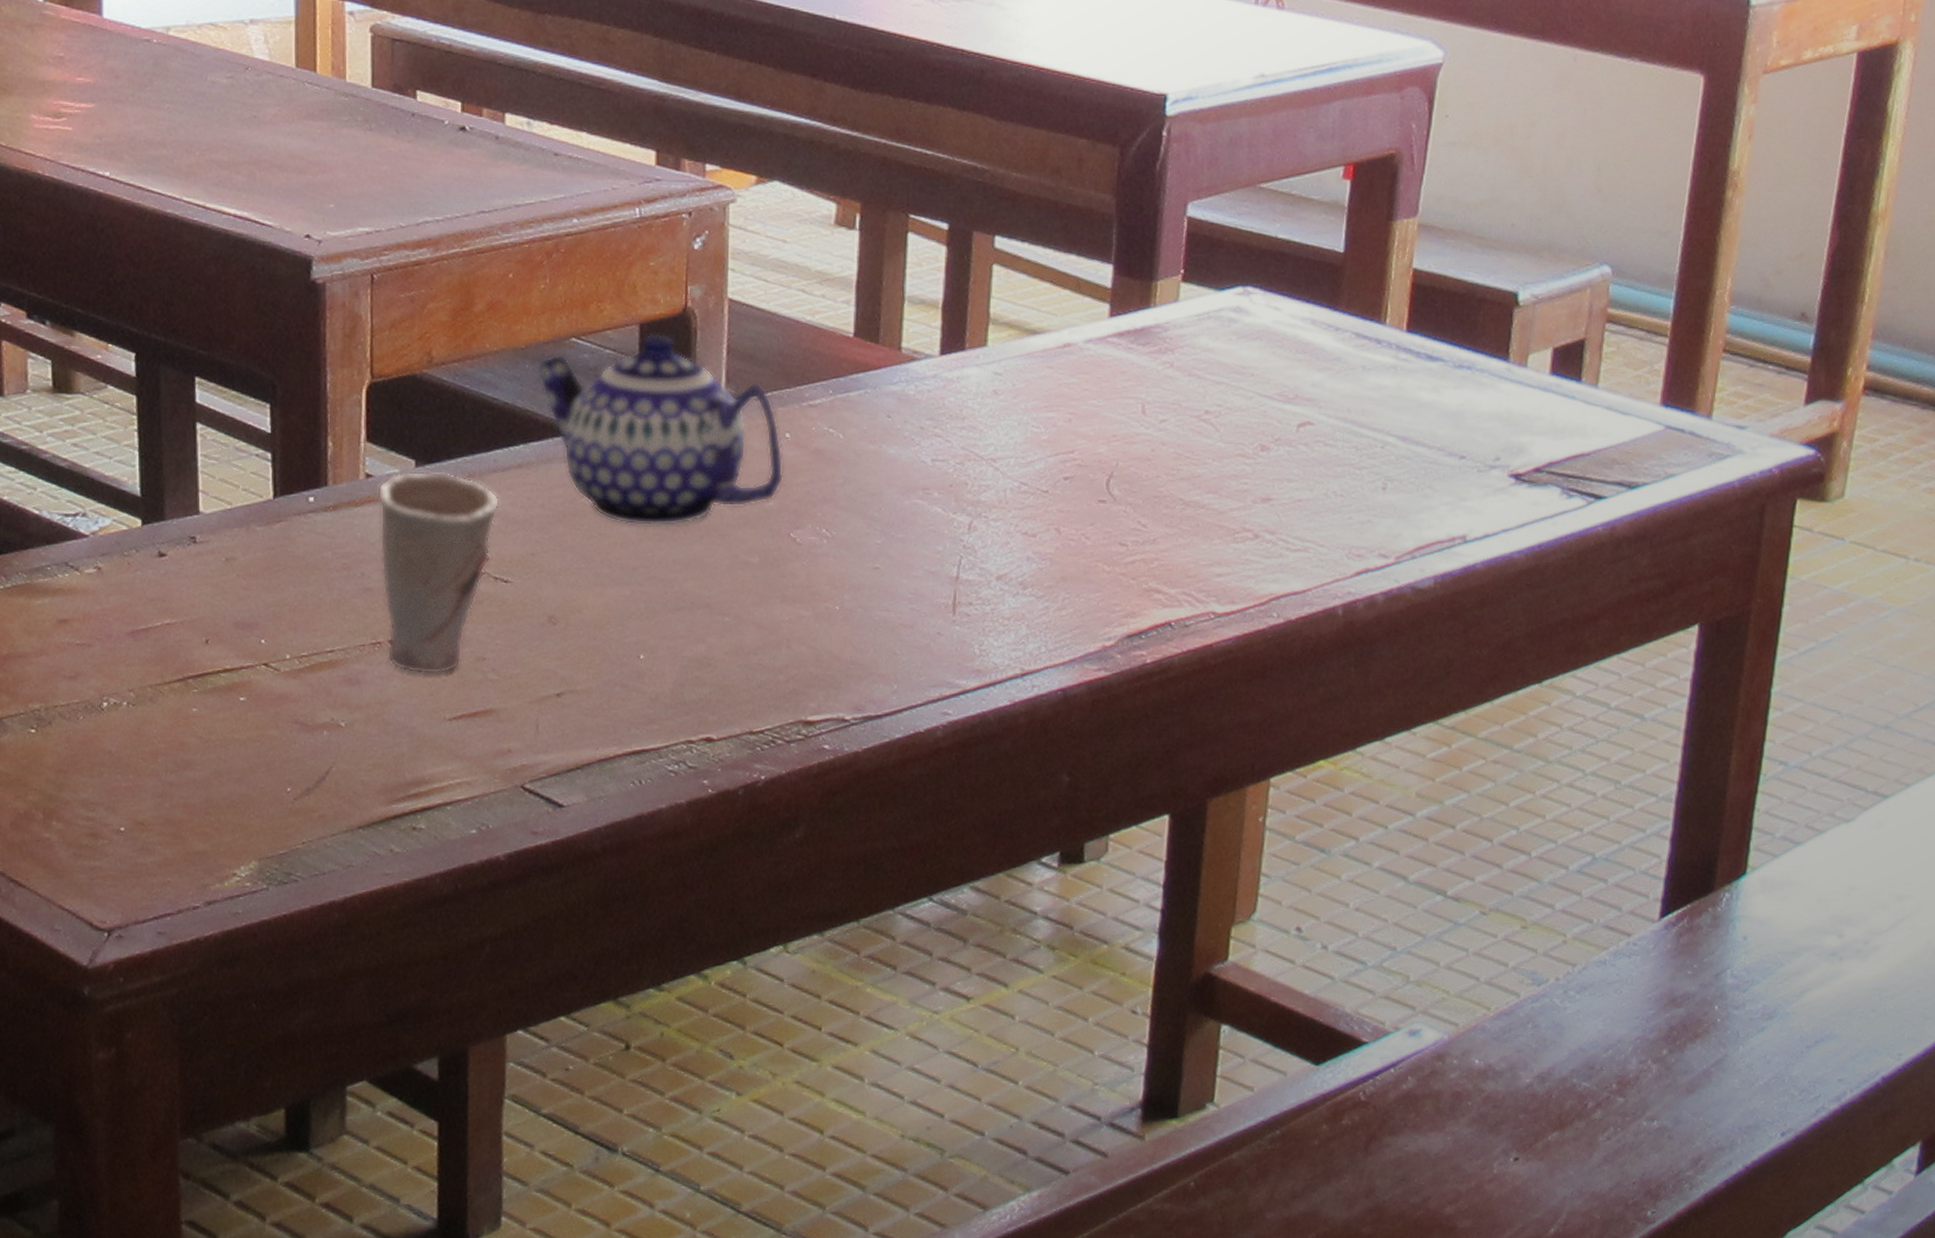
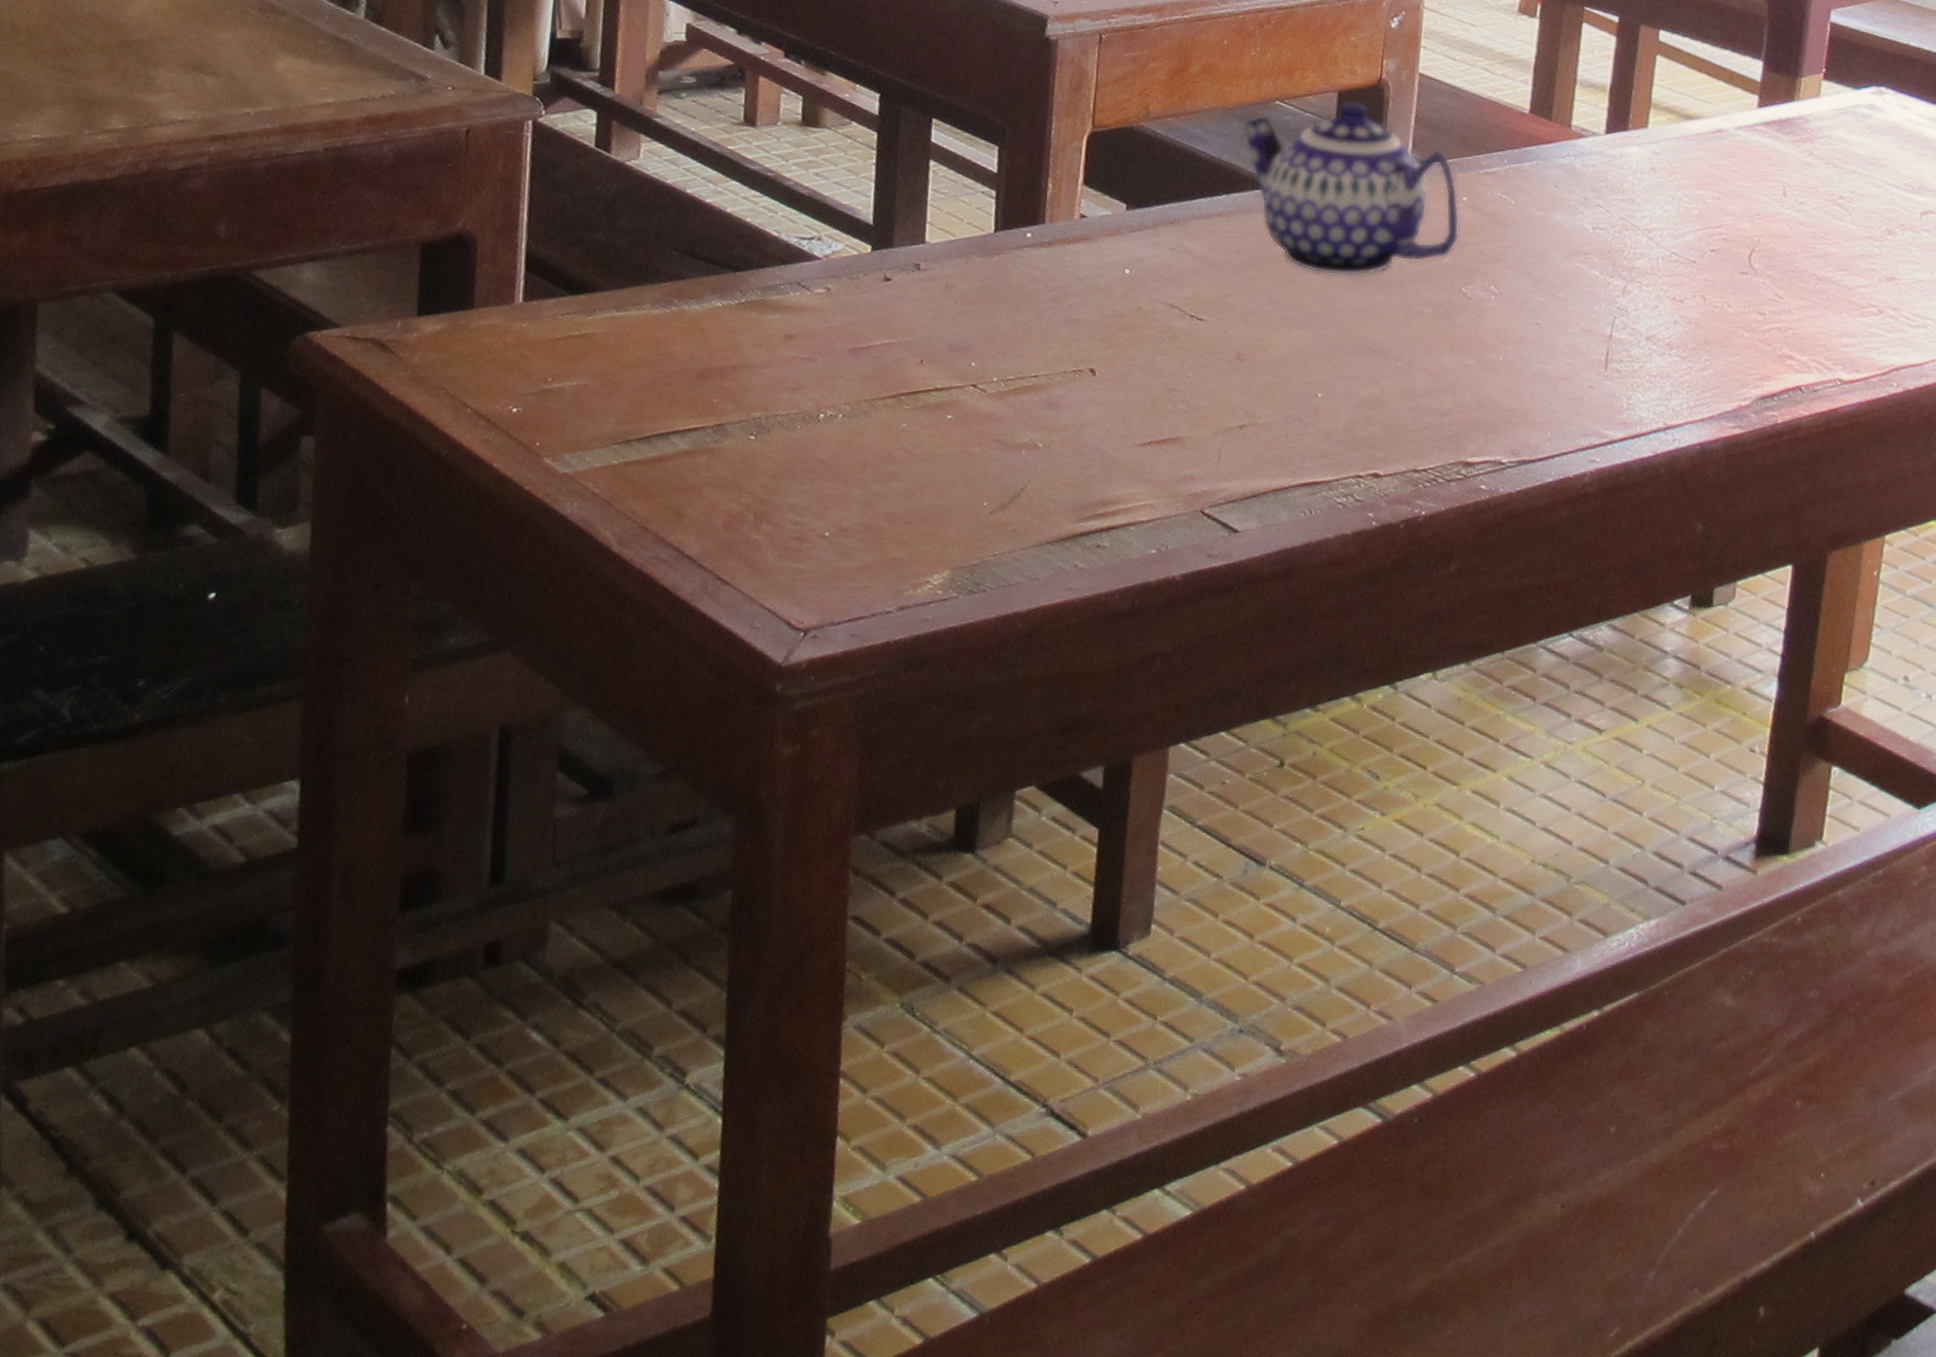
cup: present [377,471,500,675] -> none [1086,214,1201,403]

